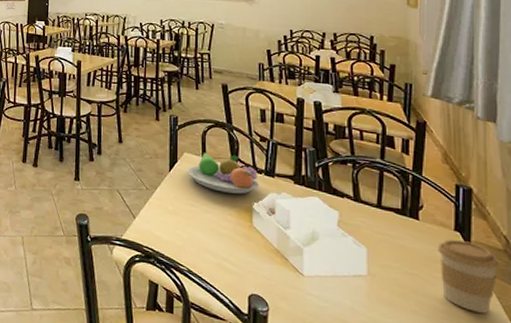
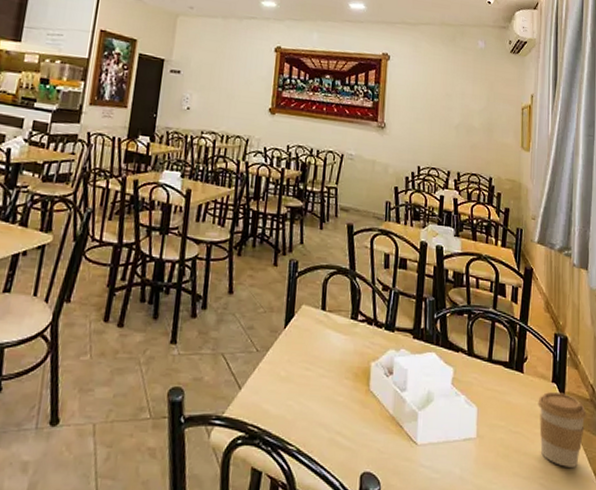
fruit bowl: present [187,152,259,194] -> none [304,304,378,353]

